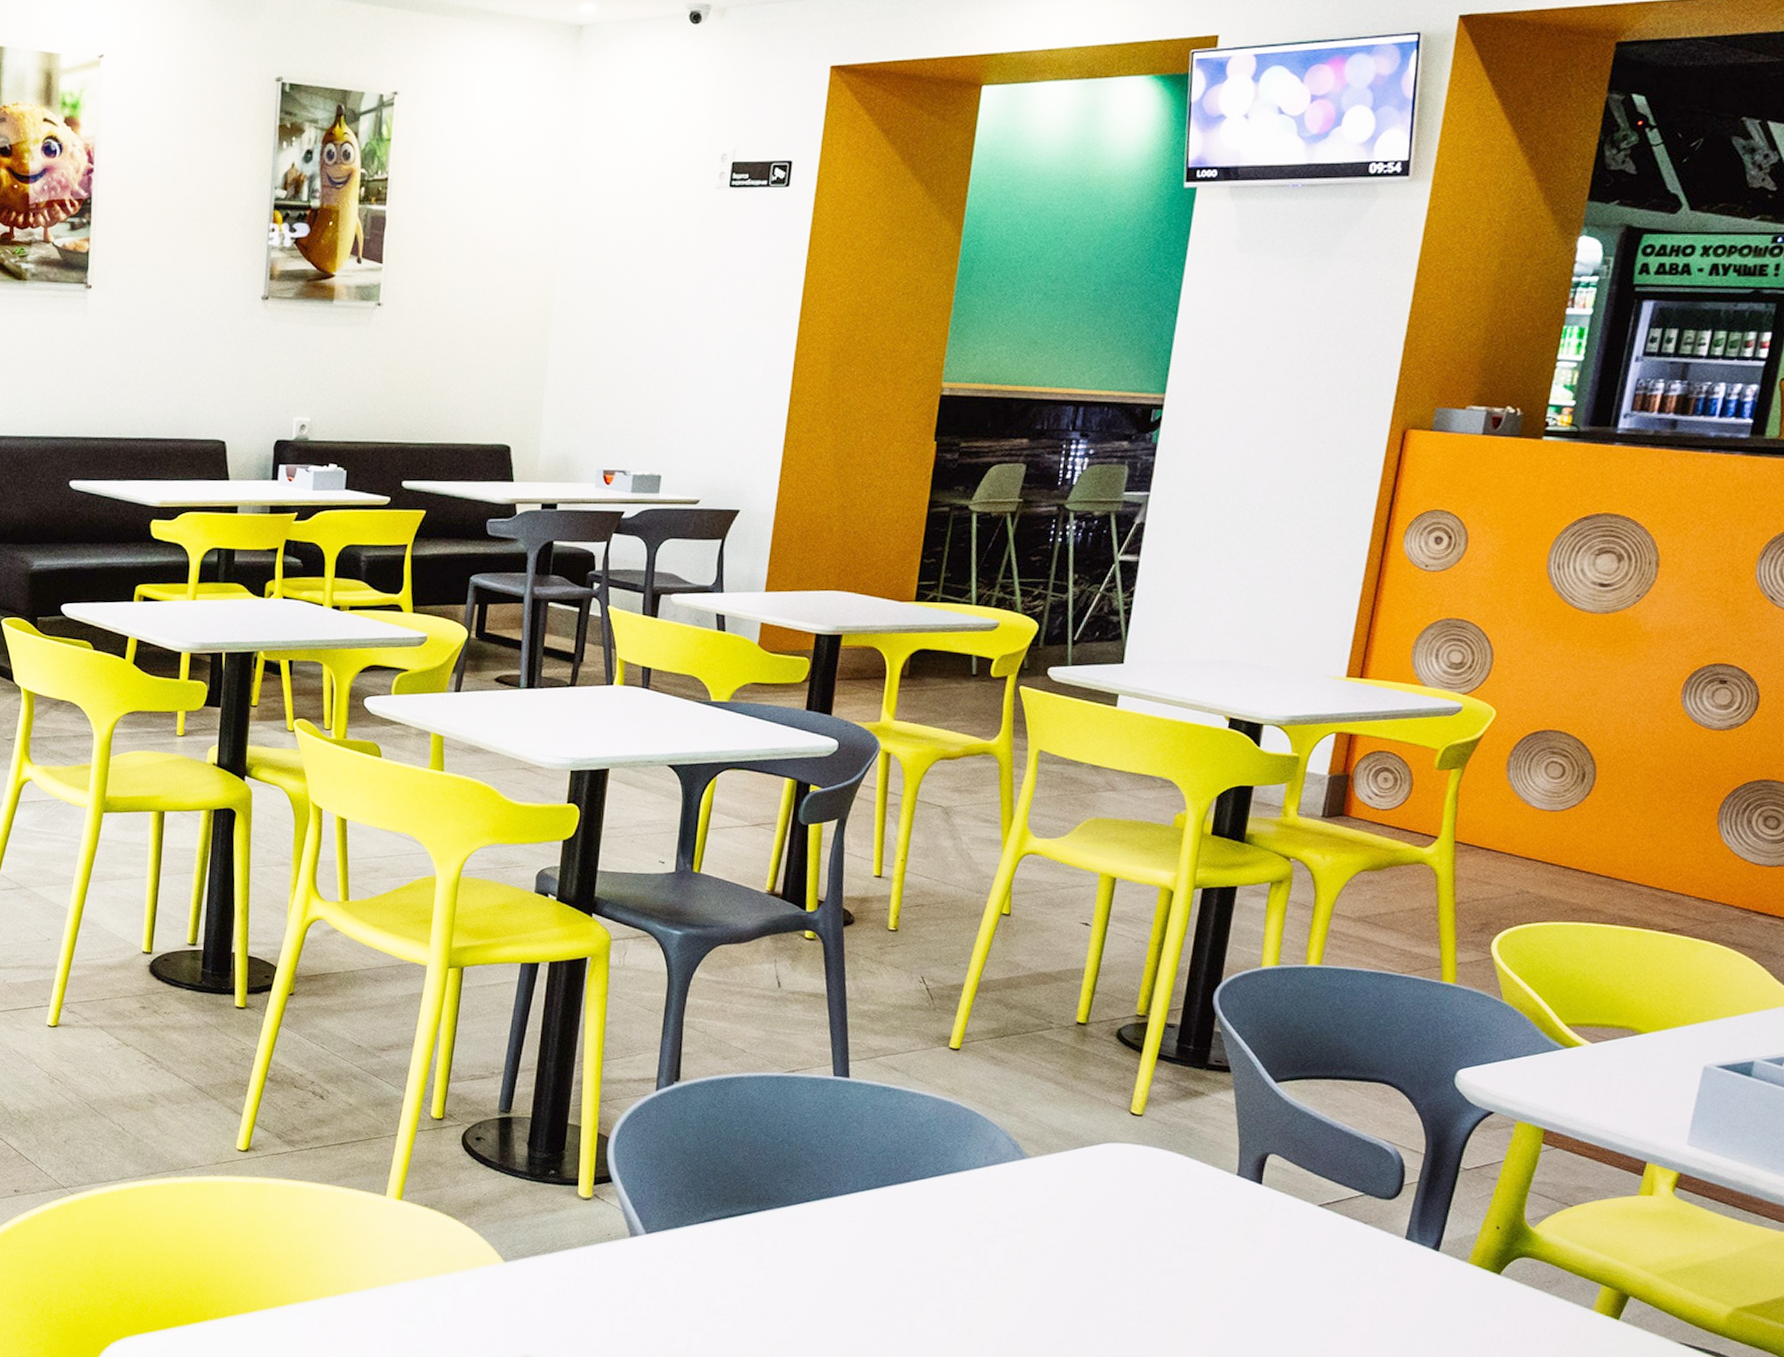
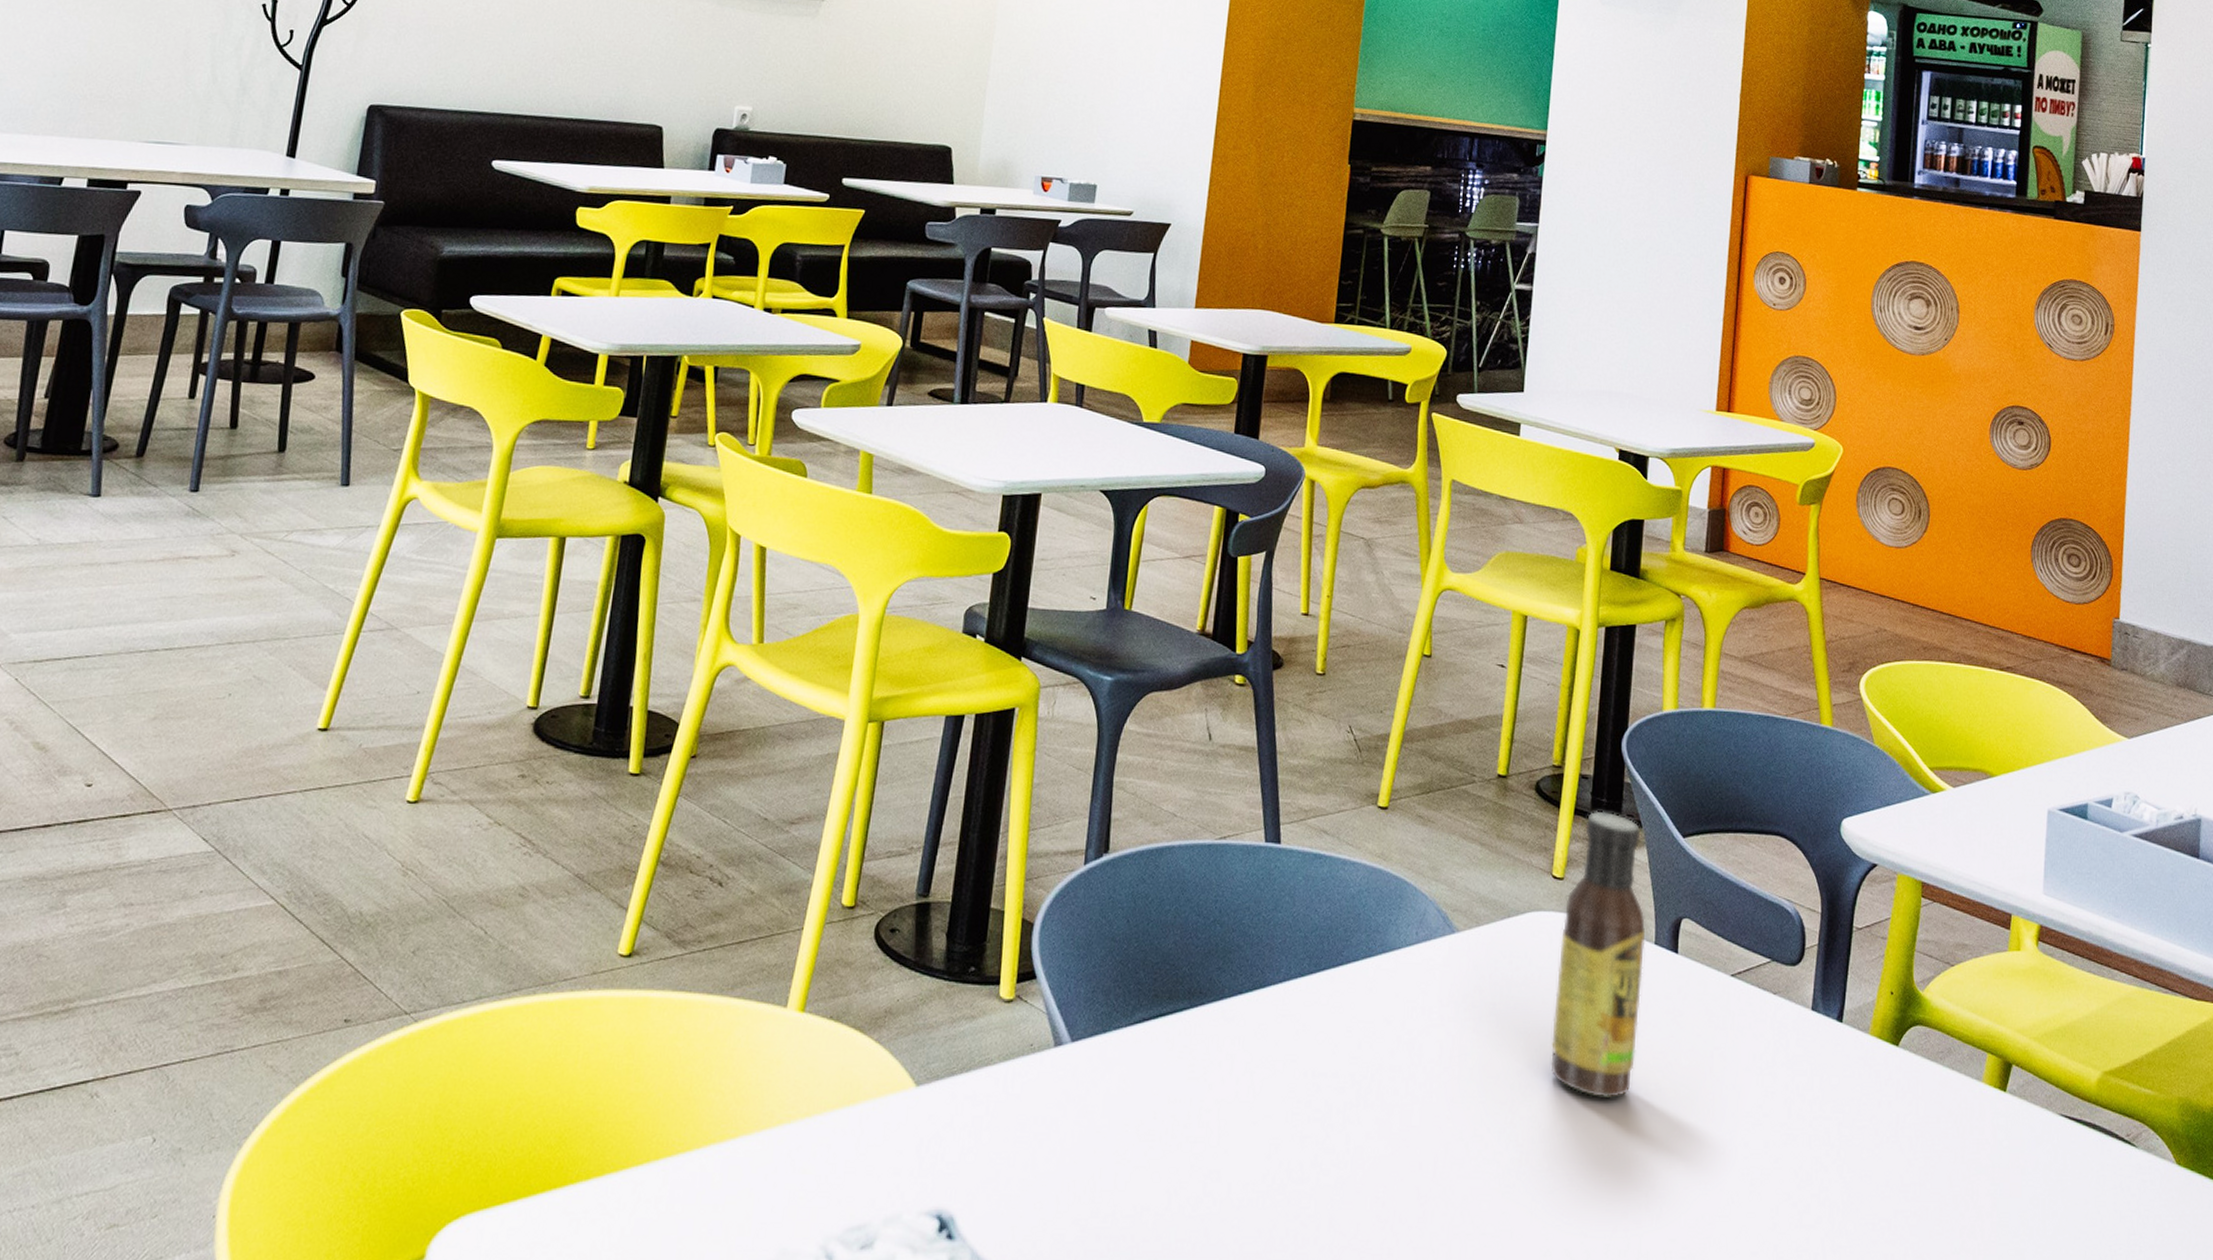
sauce bottle: none [1119,1056,1230,1305] -> present [1550,810,1646,1099]

